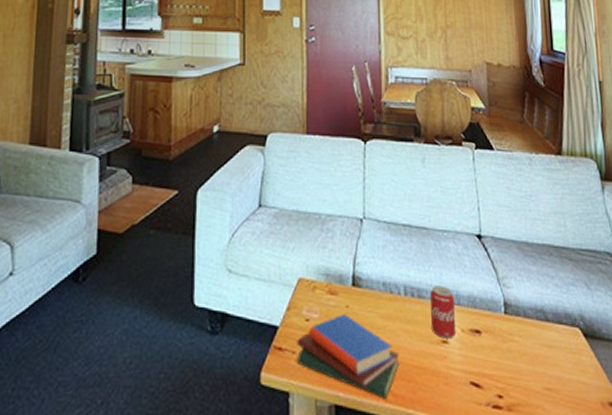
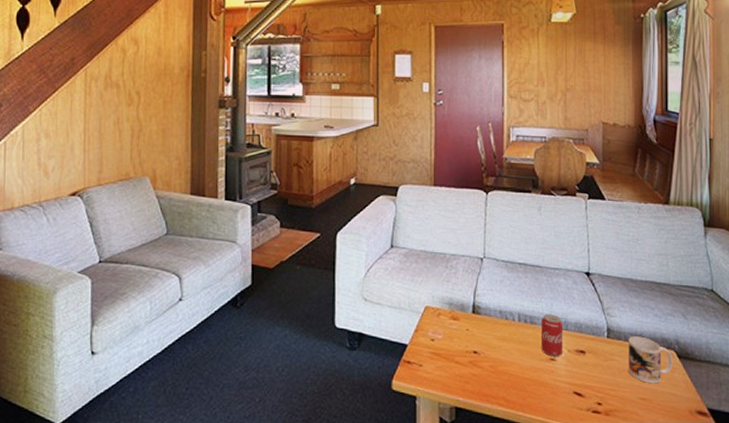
book: present [296,314,400,399] -> none [422,336,512,403]
mug: none [528,311,579,370] -> present [628,336,673,384]

